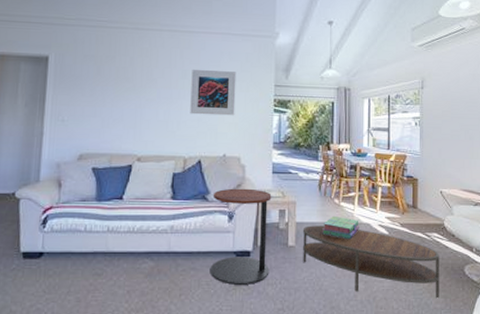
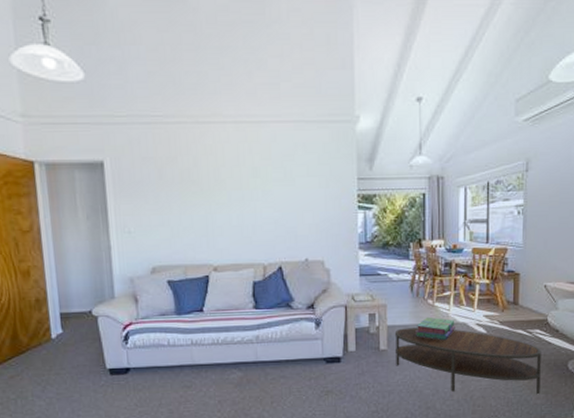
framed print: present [190,69,237,116] -> none [263,165,315,217]
side table: present [209,188,272,285] -> none [297,293,362,391]

